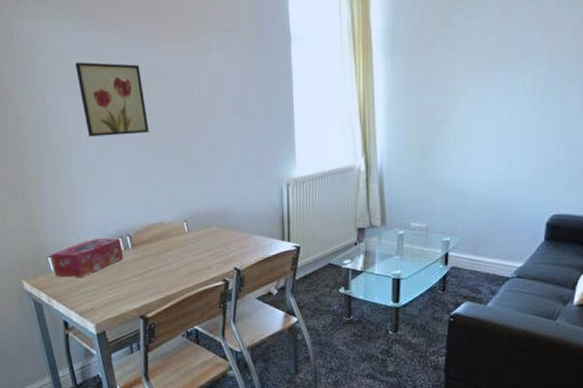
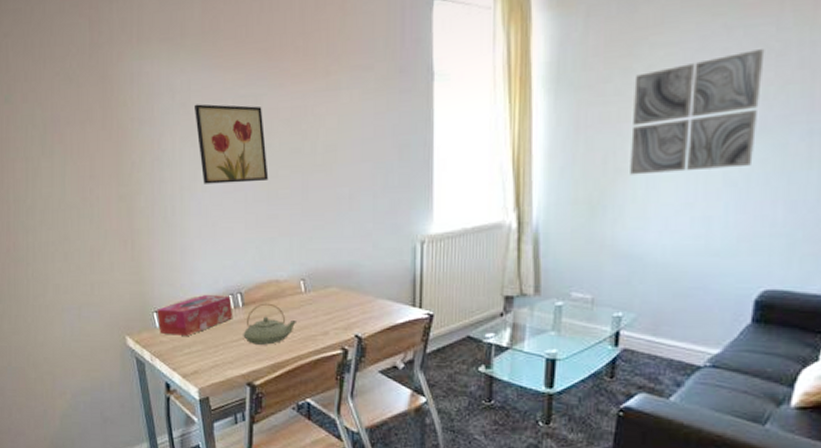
teapot: none [134,243,182,281] -> present [243,303,296,345]
wall art: none [452,22,548,124] -> present [630,49,765,175]

